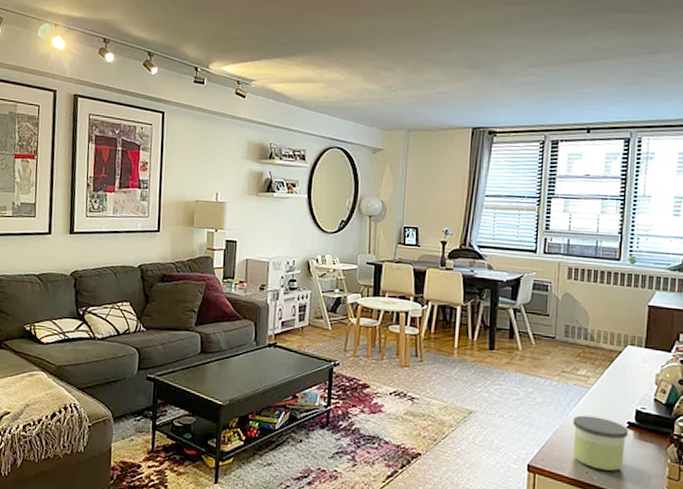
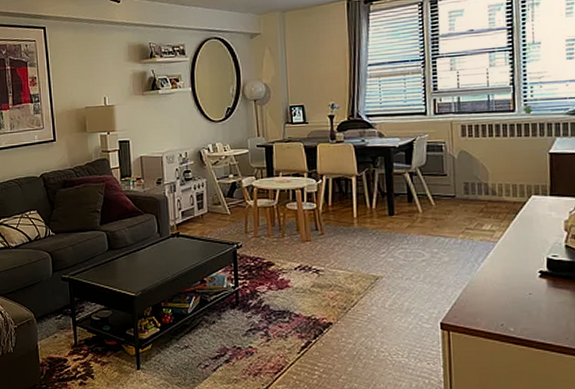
candle: present [573,415,628,471] -> none [482,269,541,321]

